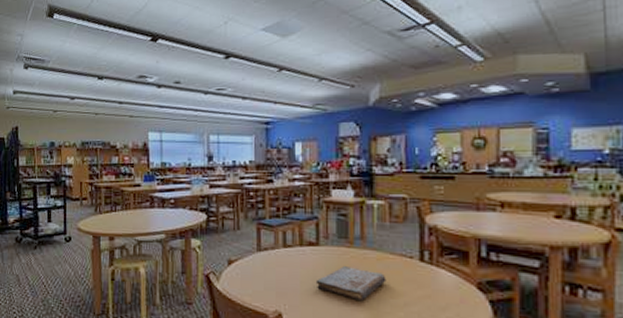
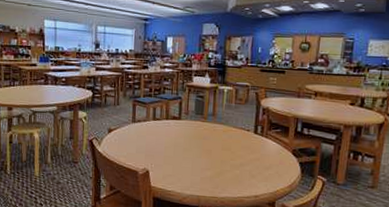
book: present [315,266,386,300] -> none [176,136,229,162]

